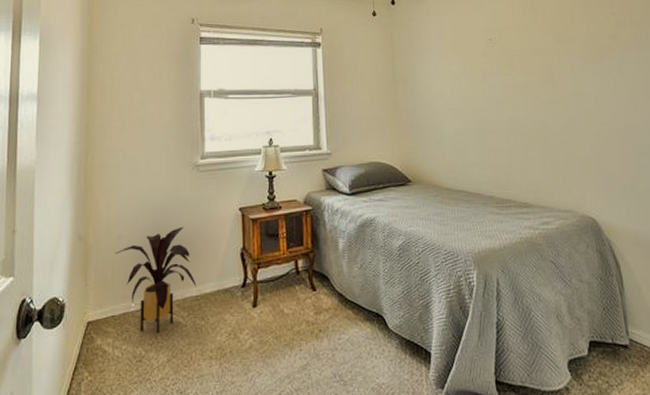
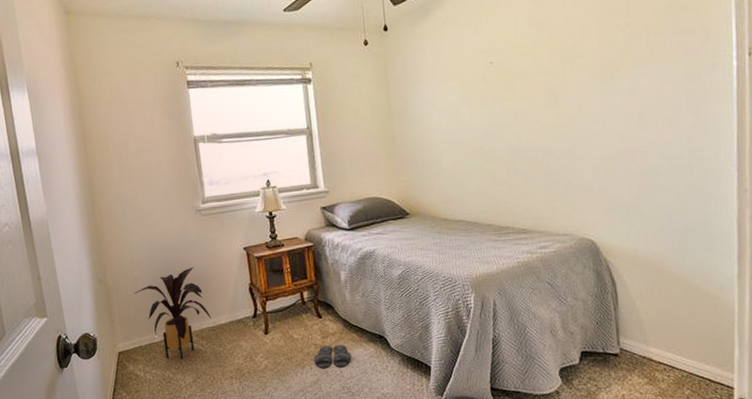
slippers: none [304,323,346,351] -> present [313,345,351,369]

